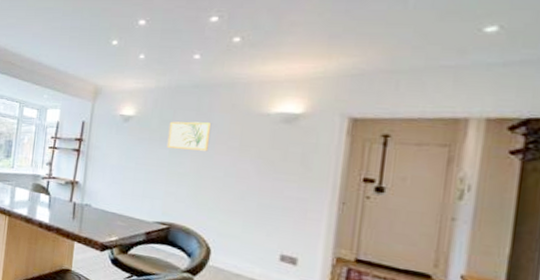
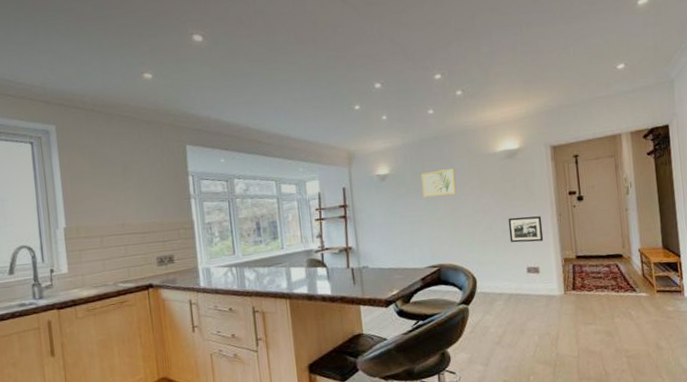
picture frame: none [264,192,316,229] -> present [508,216,544,243]

